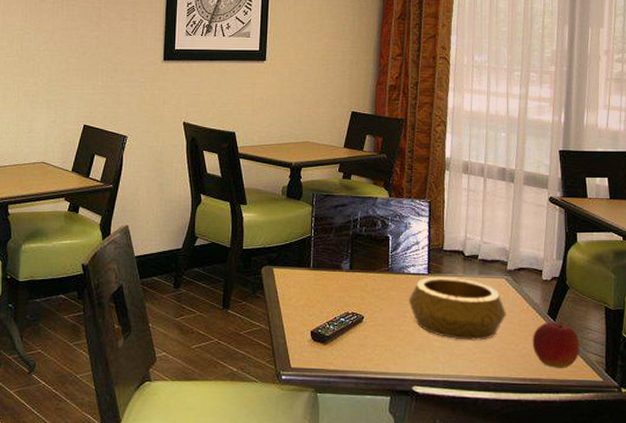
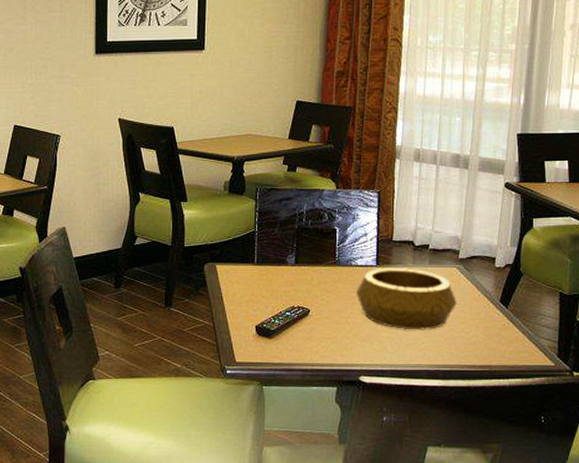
apple: present [532,321,580,368] -> none [483,308,532,354]

